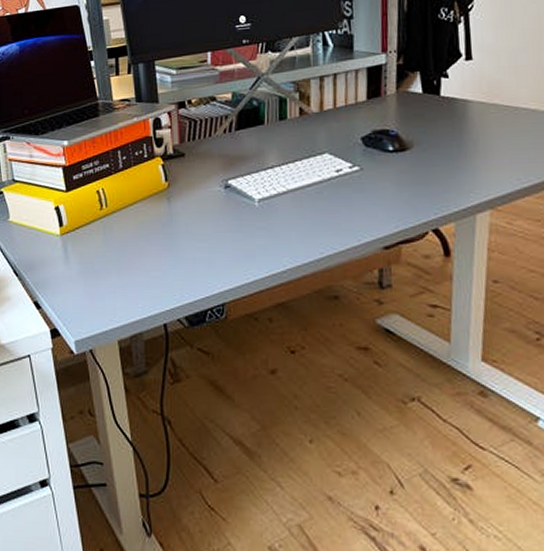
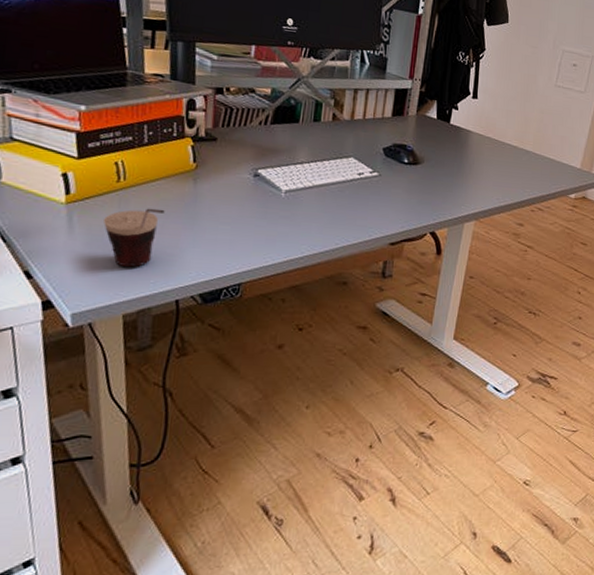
cup: none [93,232,145,293] -> present [104,208,165,268]

